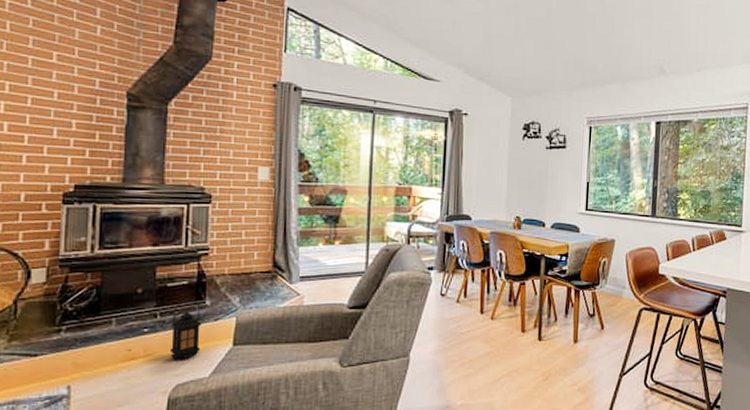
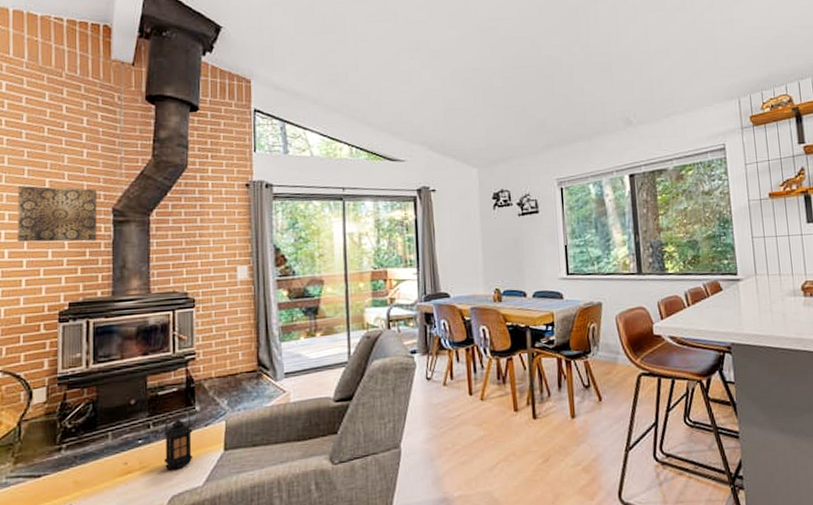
wall art: none [19,55,110,124] -> present [17,185,97,243]

